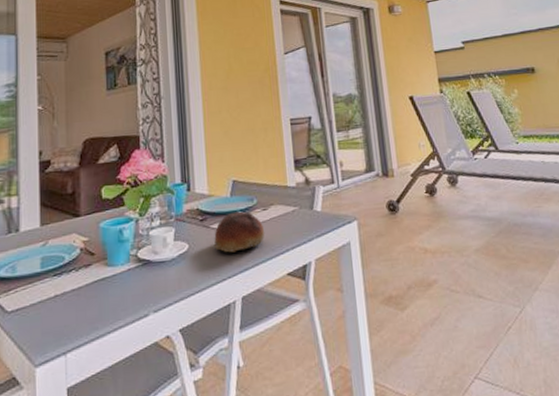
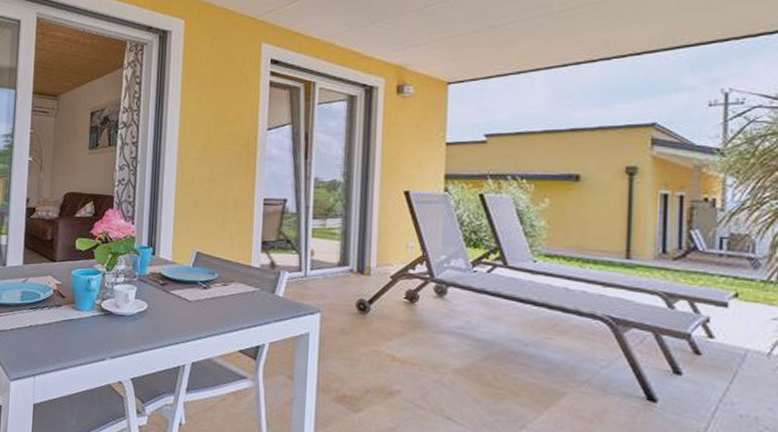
bread roll: present [214,211,265,253] -> none [172,282,222,320]

